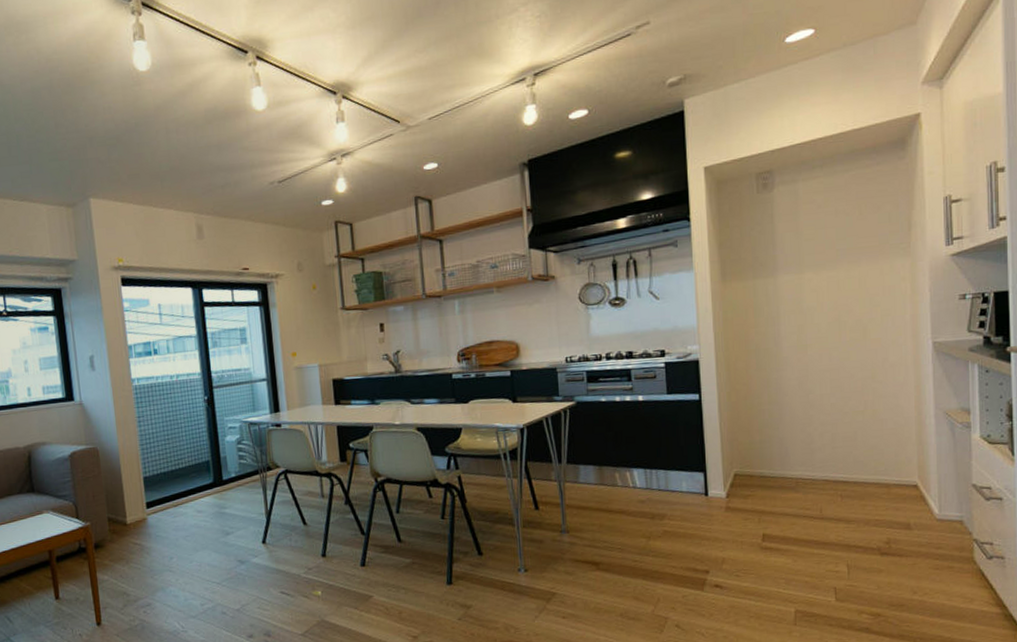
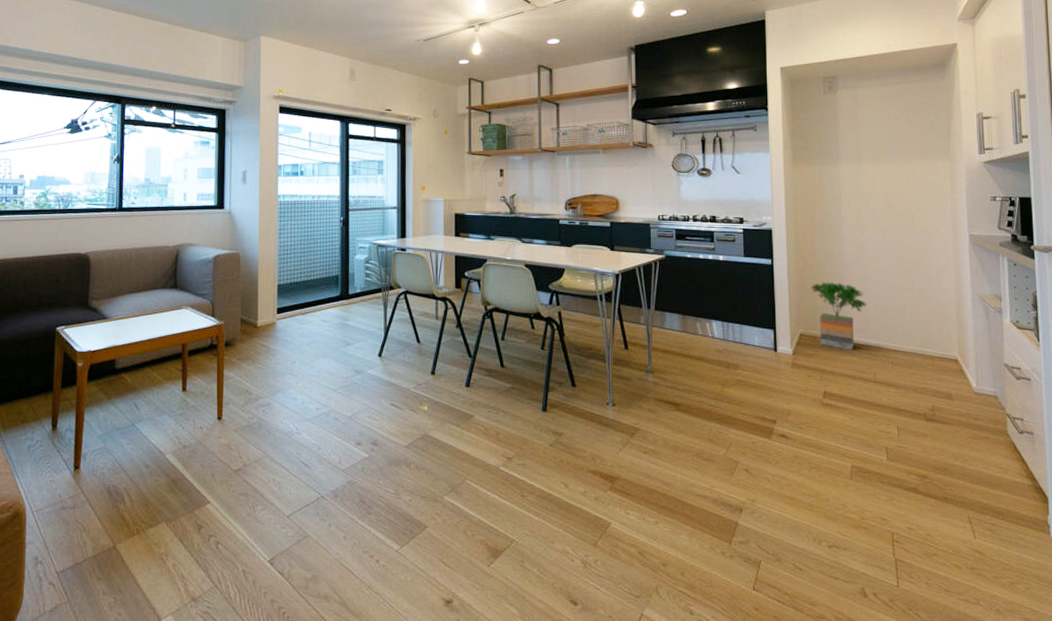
potted tree: none [745,412,812,487] -> present [810,281,867,351]

